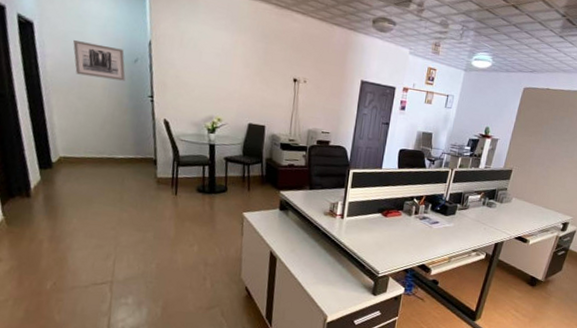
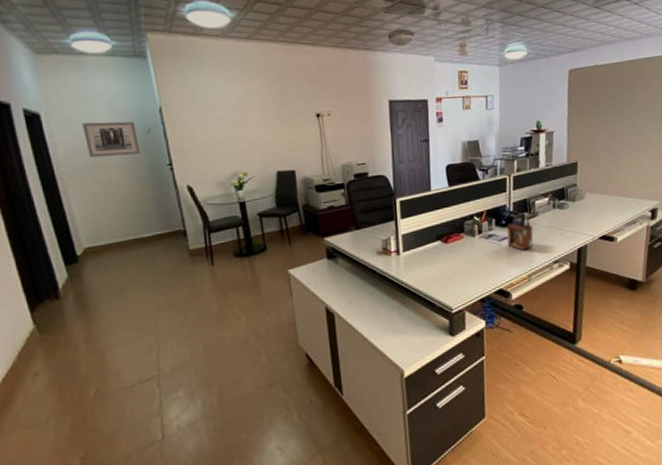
desk organizer: none [438,206,462,236] -> present [506,217,533,250]

